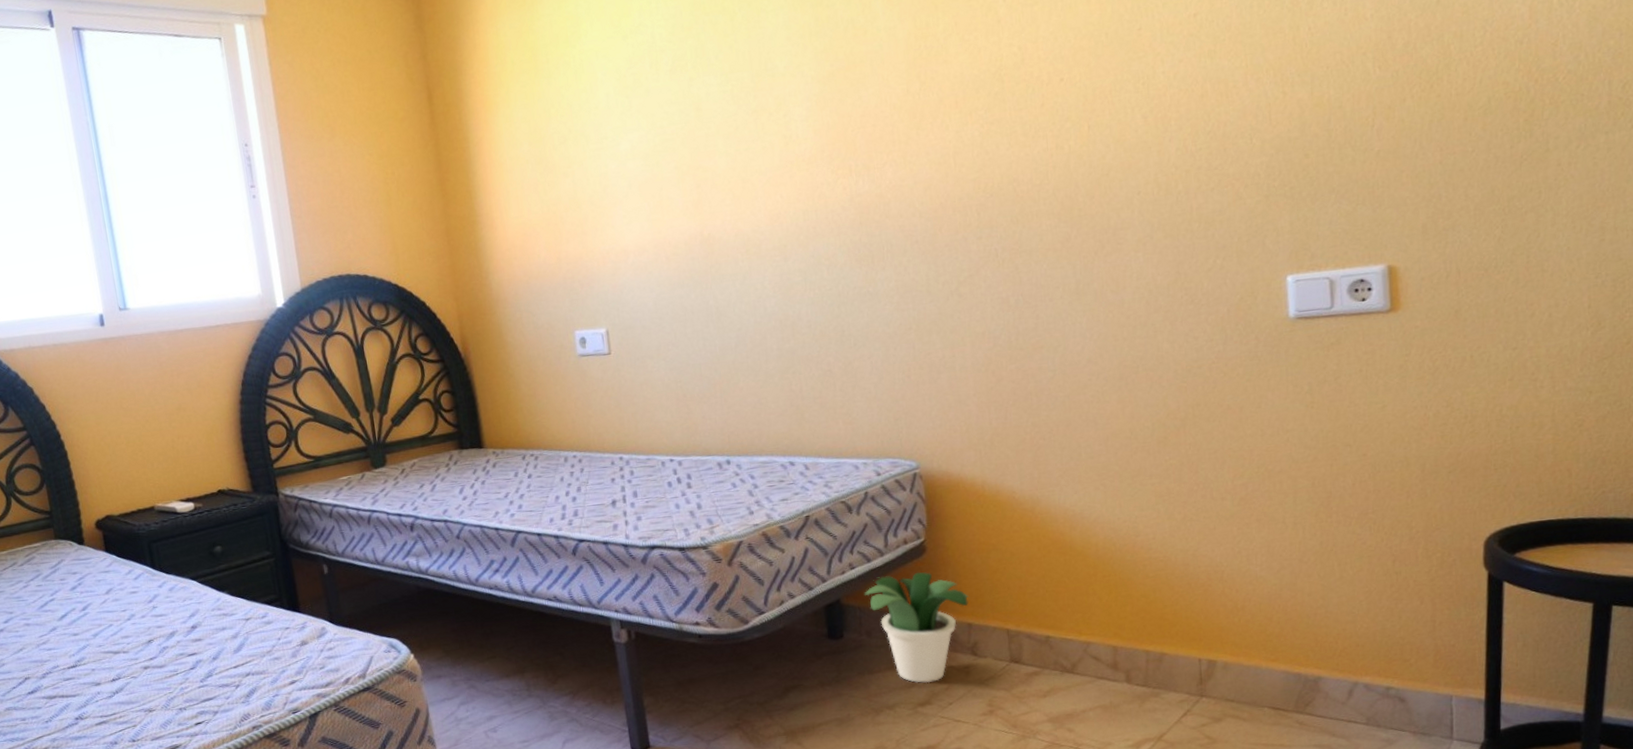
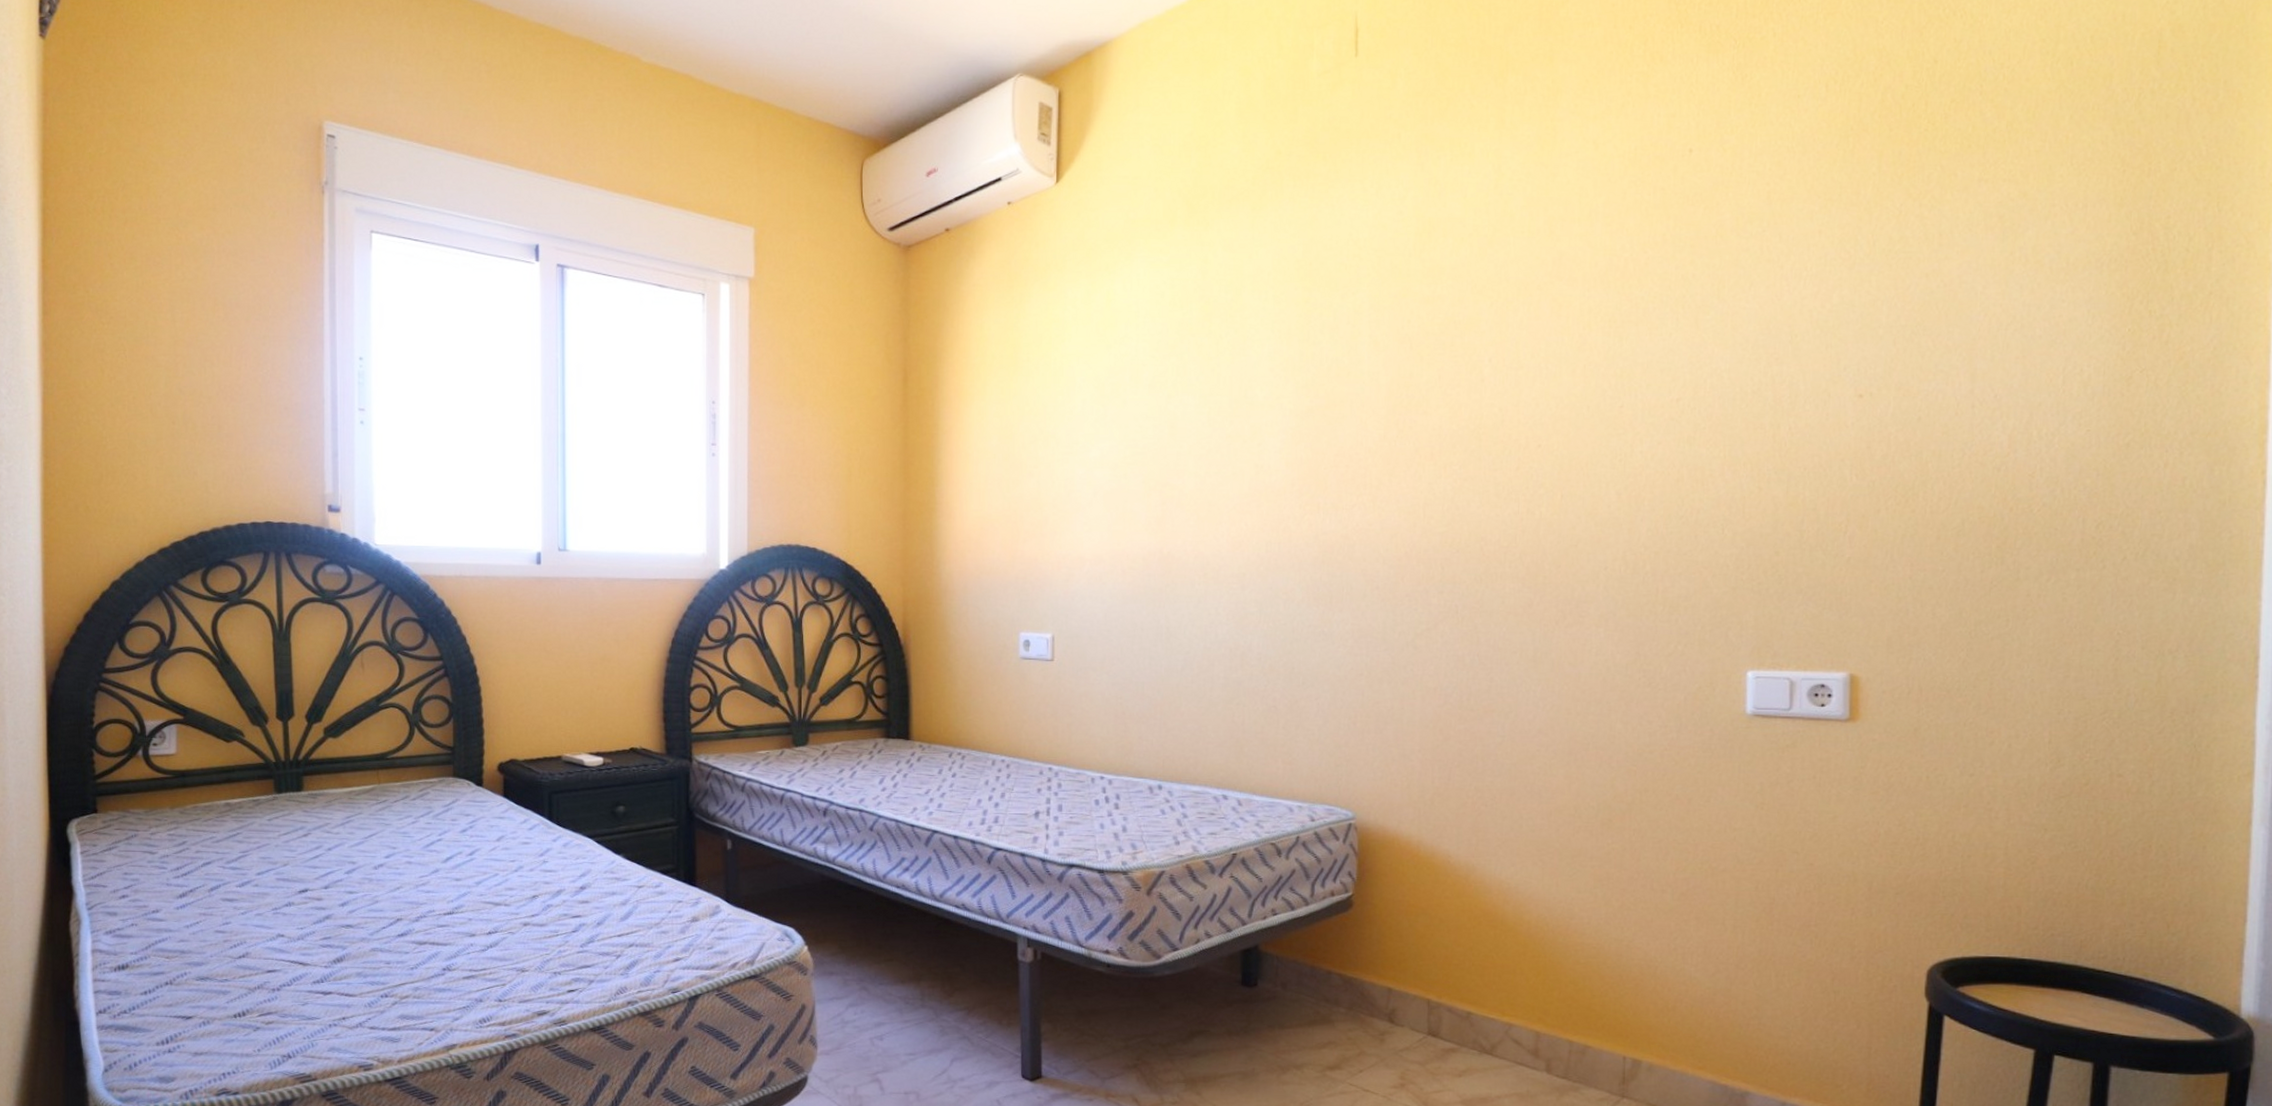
potted plant: present [864,572,969,684] -> none [1283,927,1392,1046]

